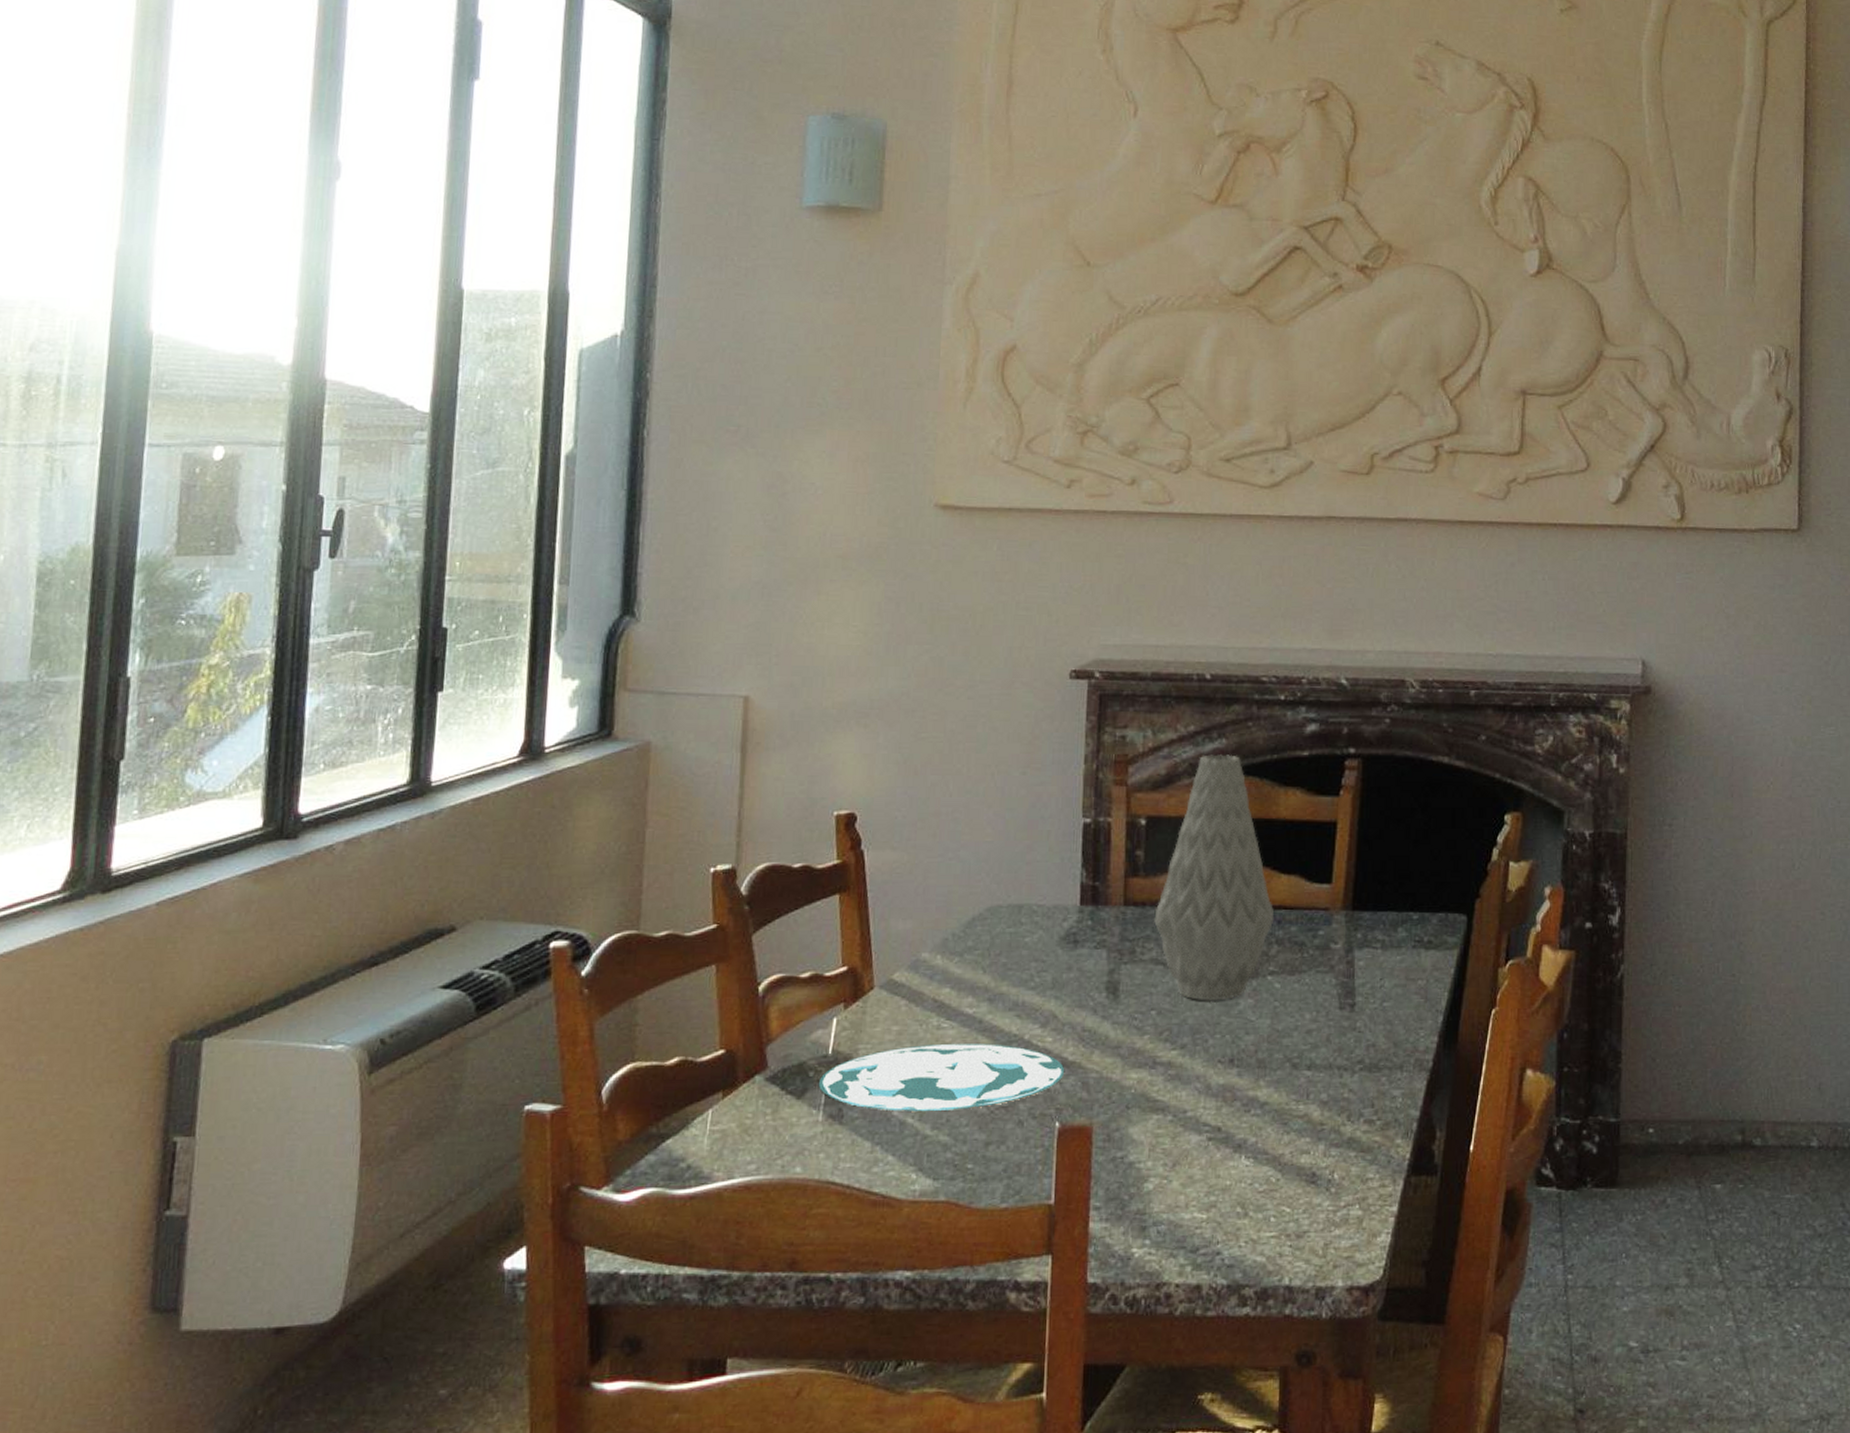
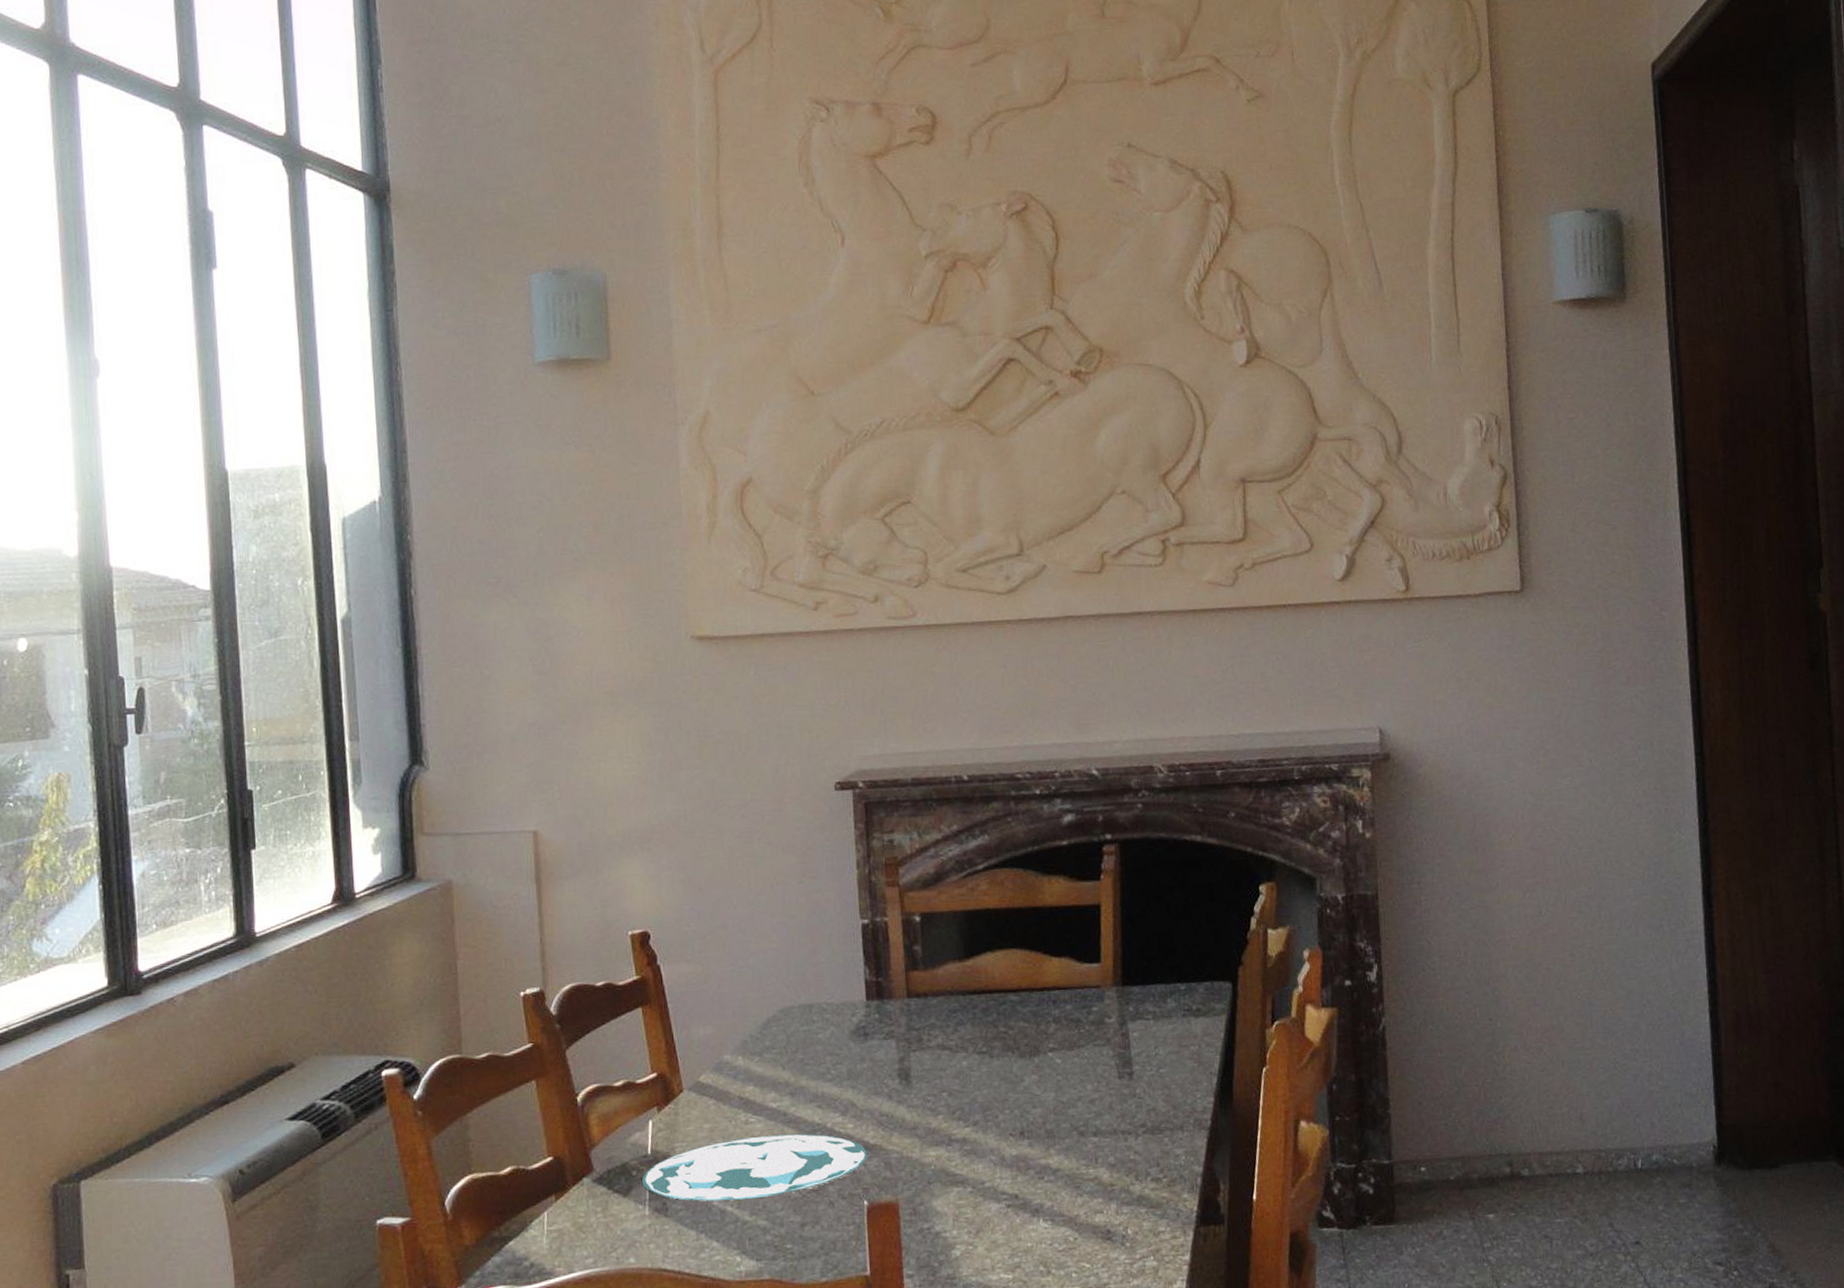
vase: present [1153,754,1275,1000] -> none [936,849,1050,1080]

